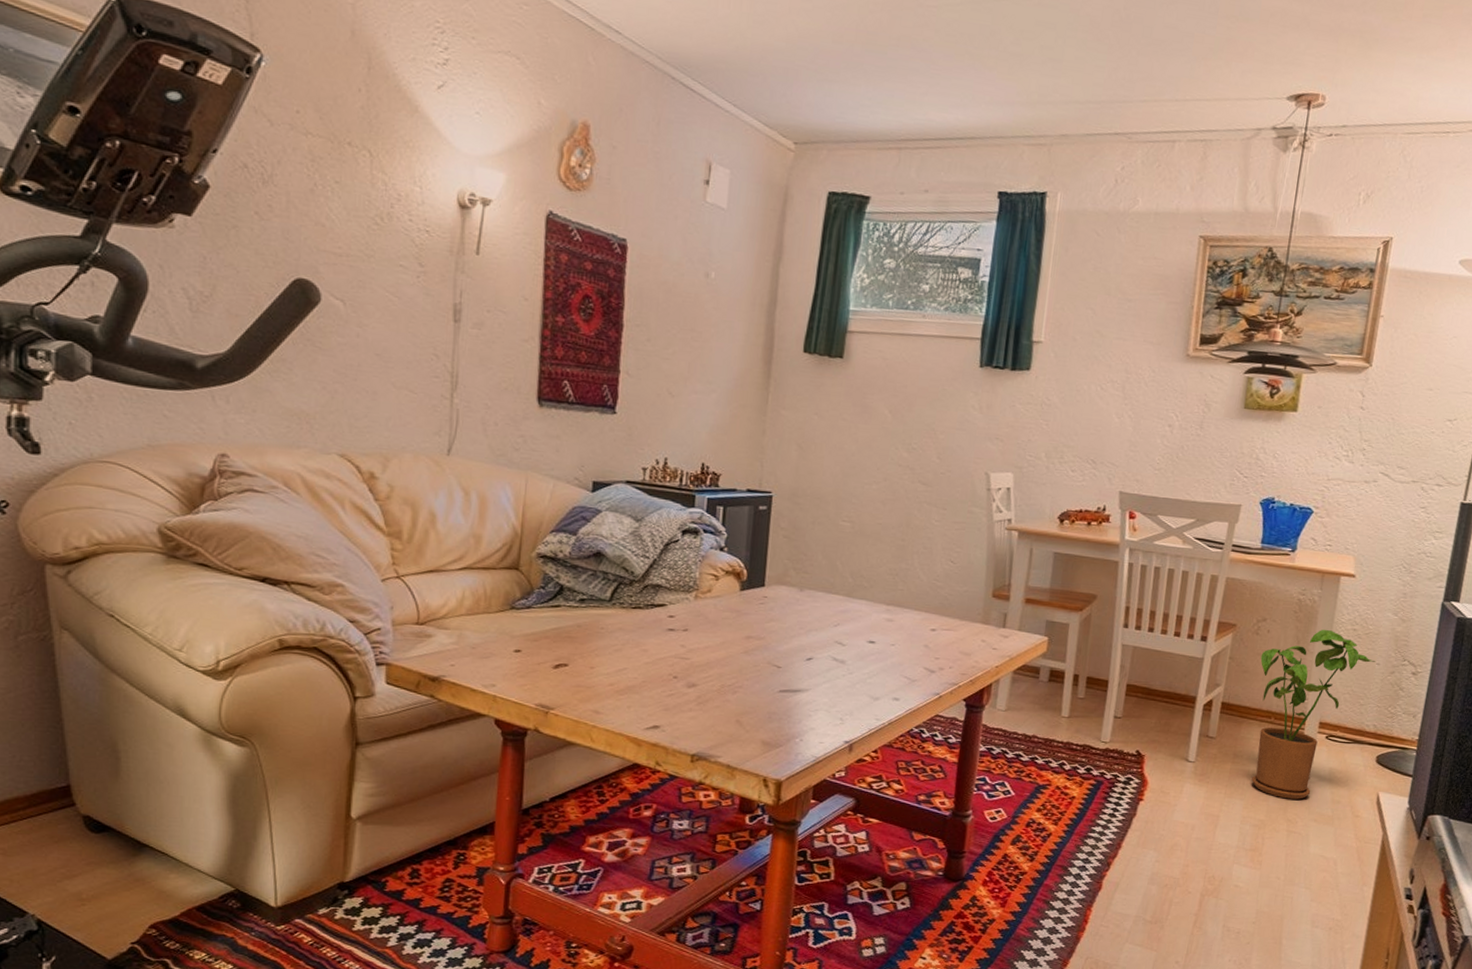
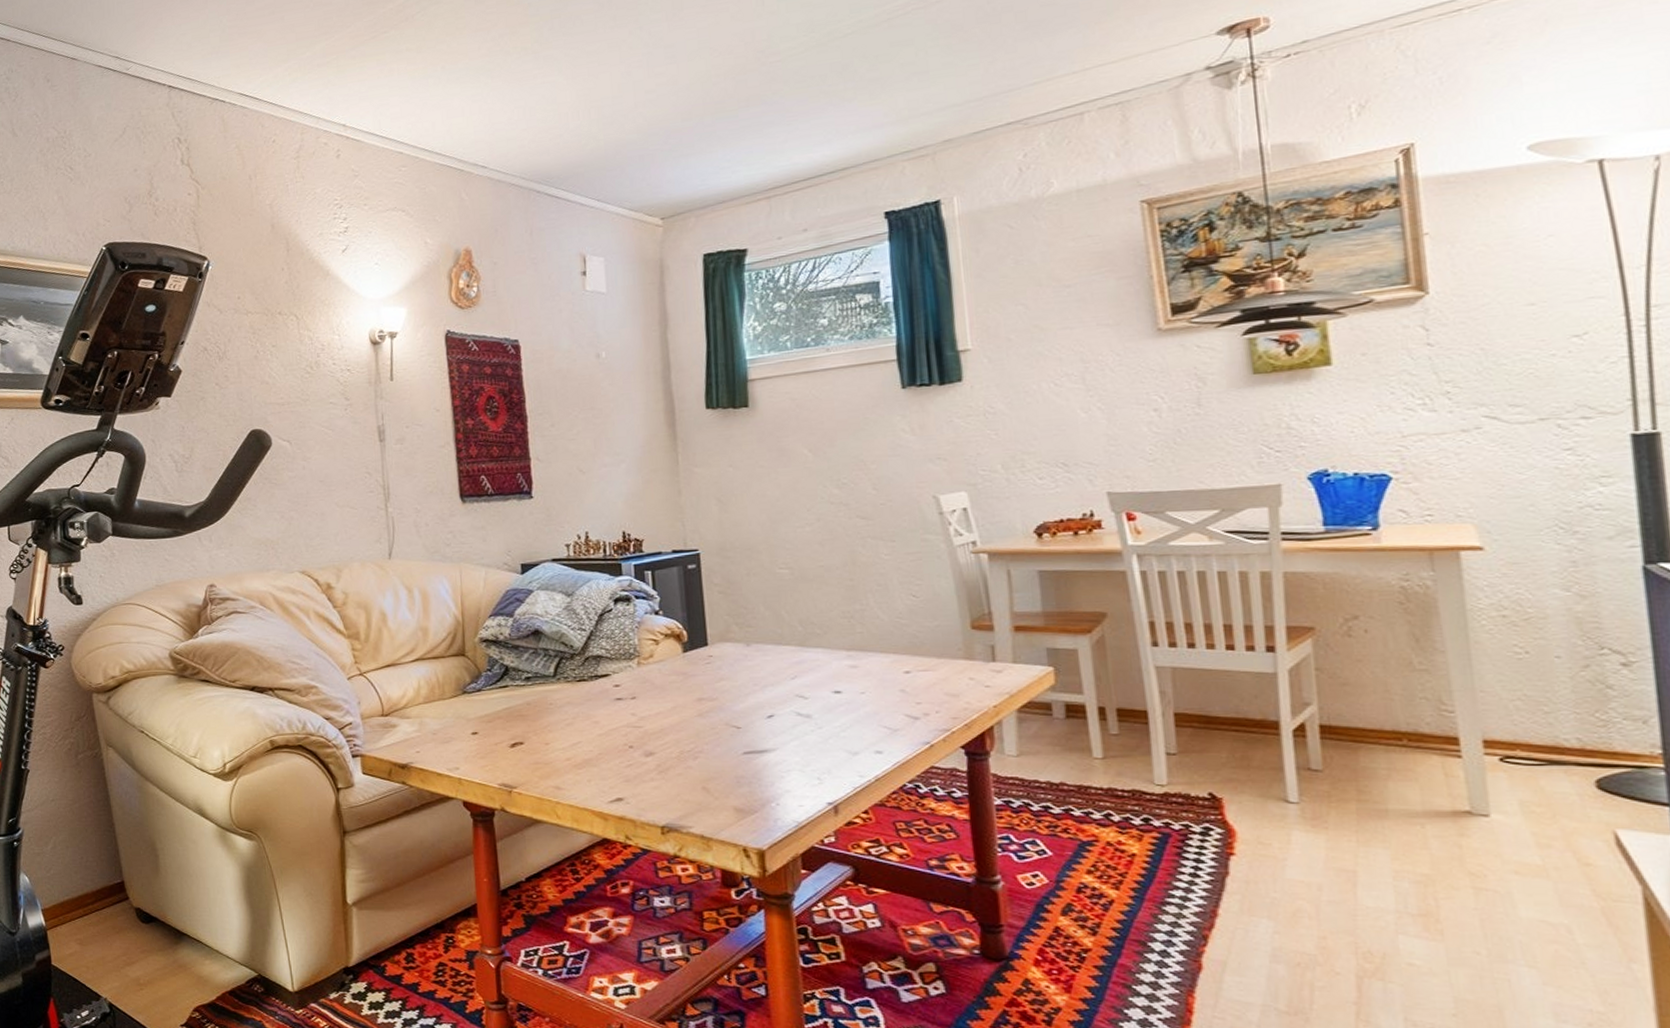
house plant: present [1251,629,1375,800] -> none [1363,620,1552,845]

